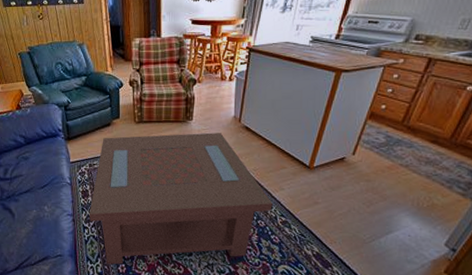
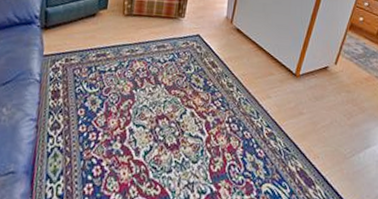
coffee table: present [89,132,273,266] -> none [56,29,259,186]

